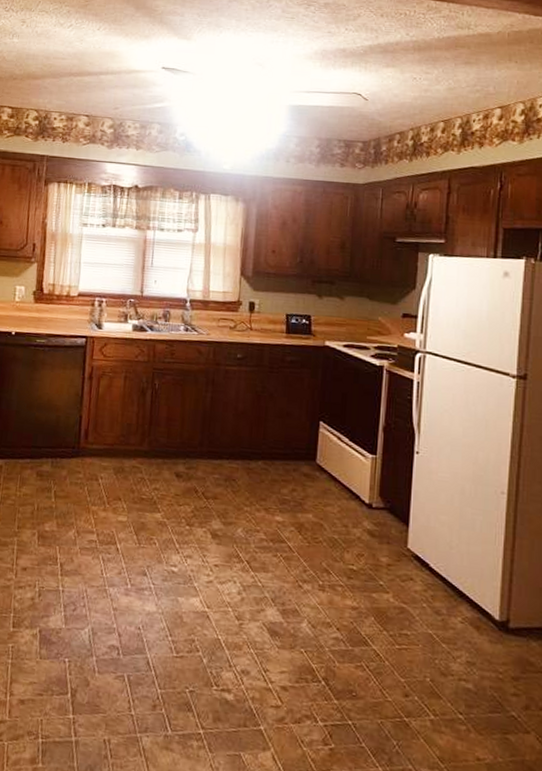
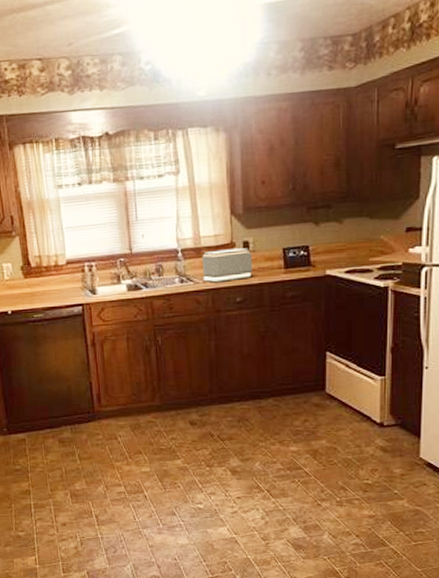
toaster: none [207,306,257,338] -> present [202,248,252,283]

